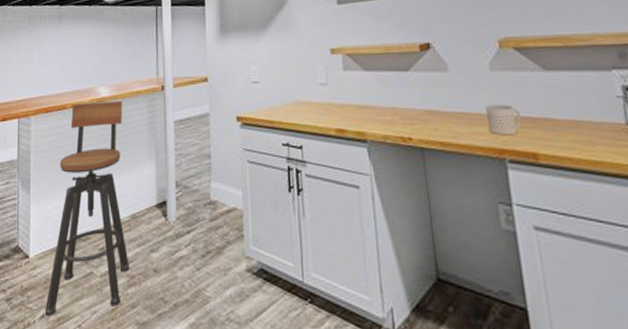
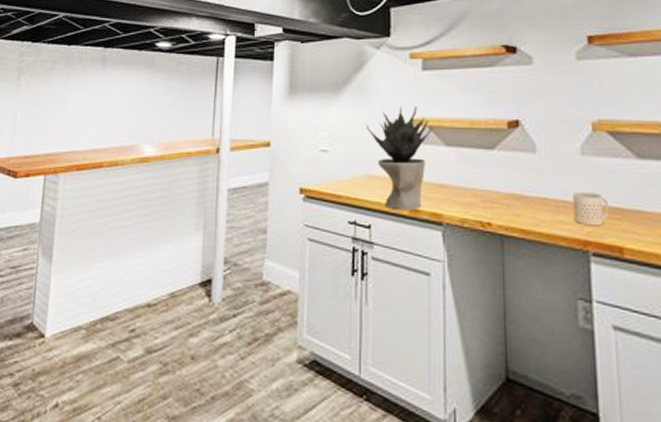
bar stool: present [44,101,130,316] -> none [58,162,170,406]
potted plant: none [290,37,351,132] -> present [365,106,432,211]

